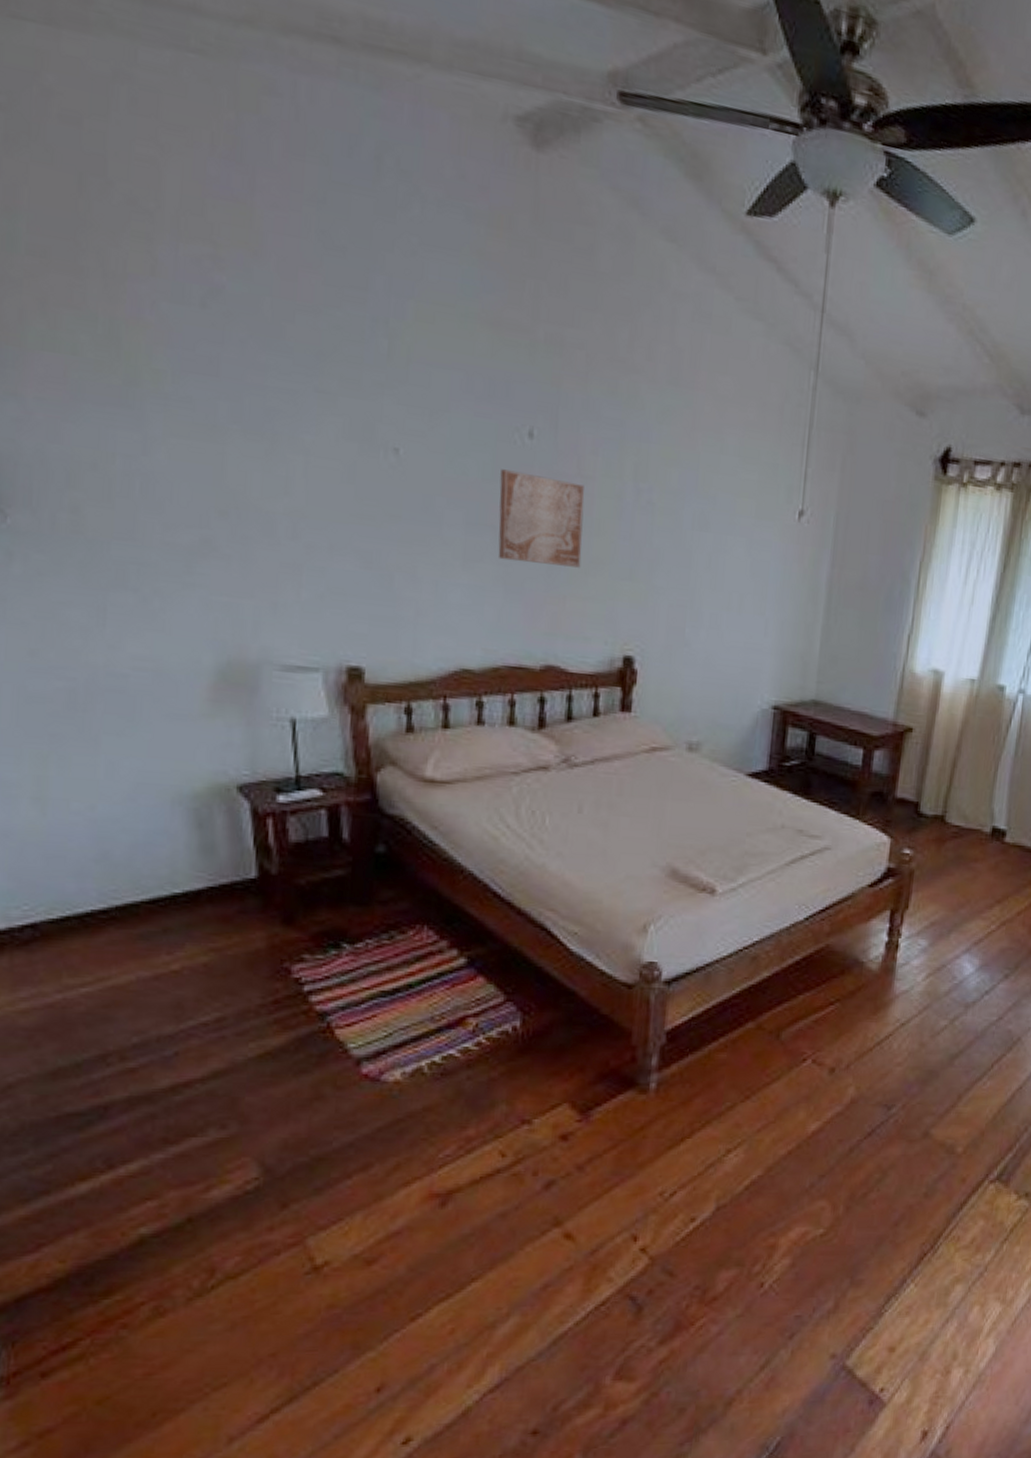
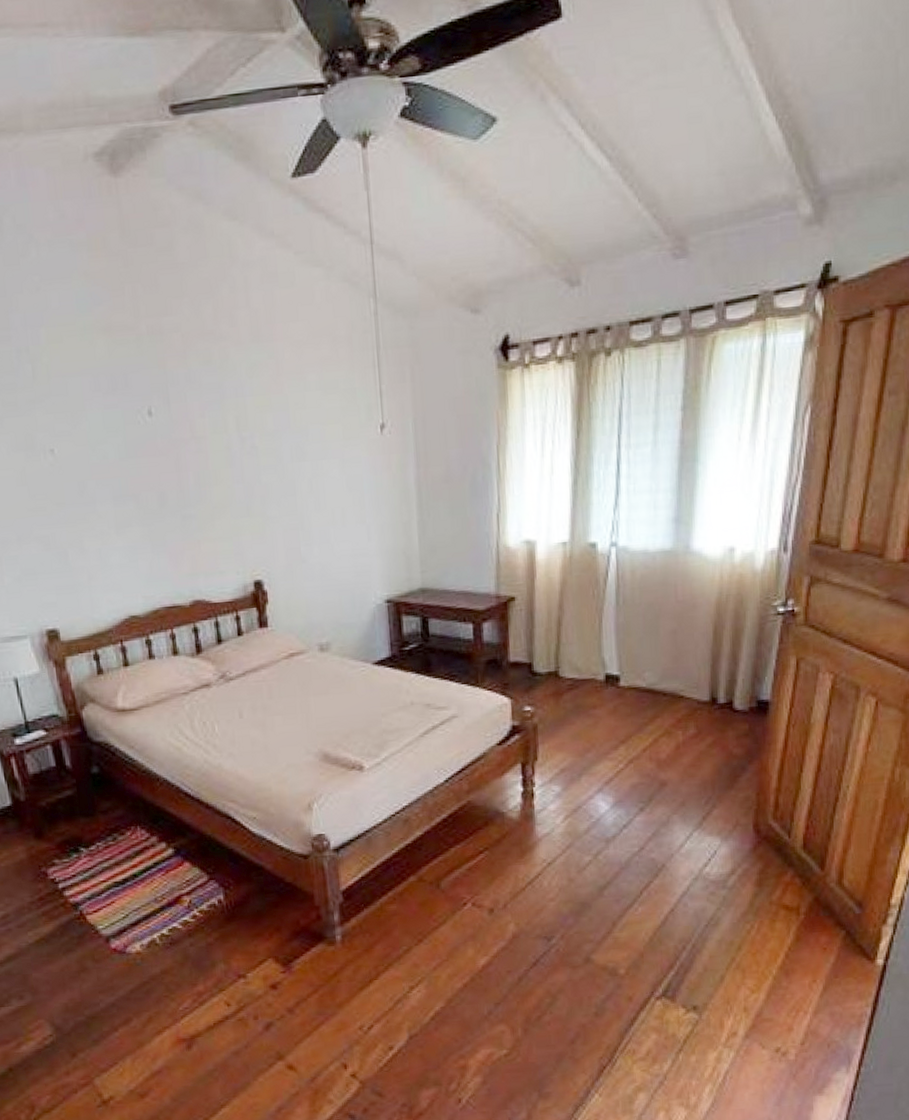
wall art: present [498,469,584,568] -> none [132,444,207,521]

